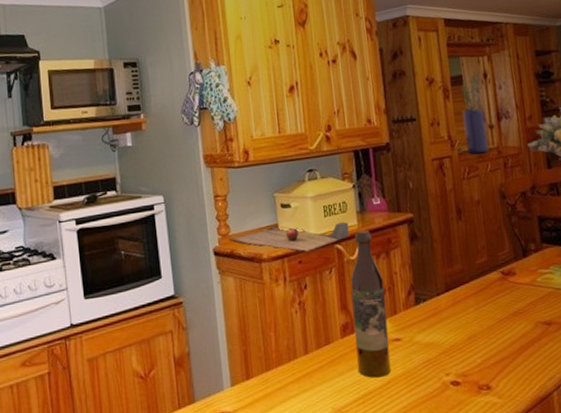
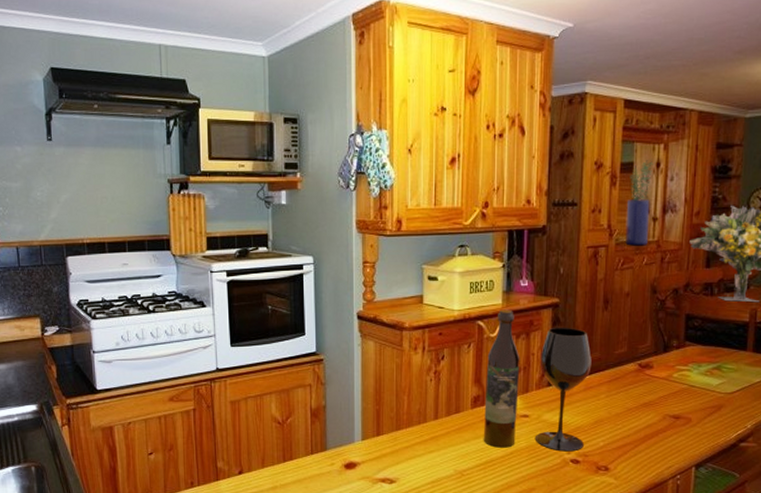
cutting board: present [229,221,350,252] -> none [374,296,493,325]
wineglass: none [402,241,461,374] -> present [536,327,592,452]

